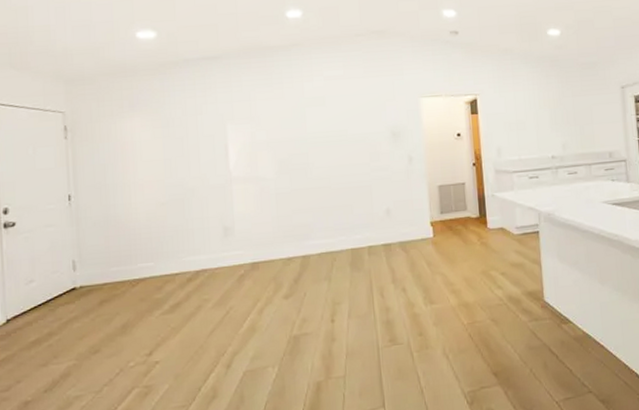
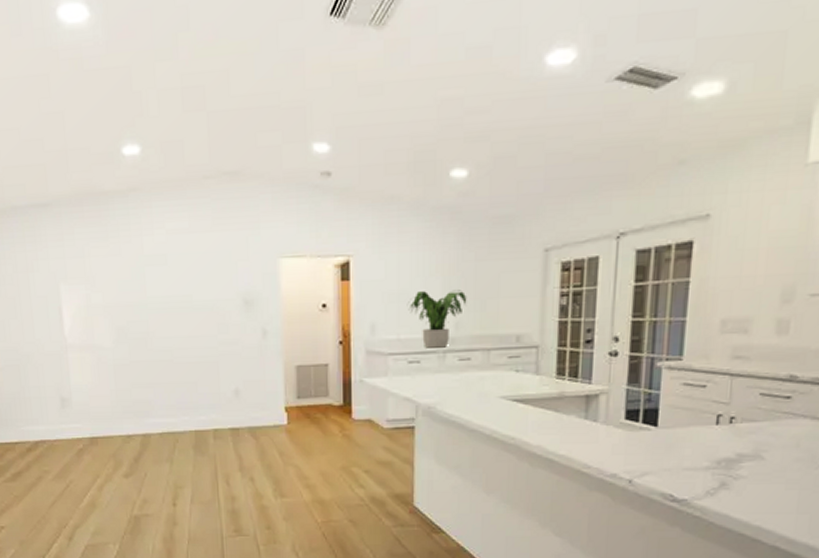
potted plant: none [525,119,570,166] -> present [408,290,467,348]

